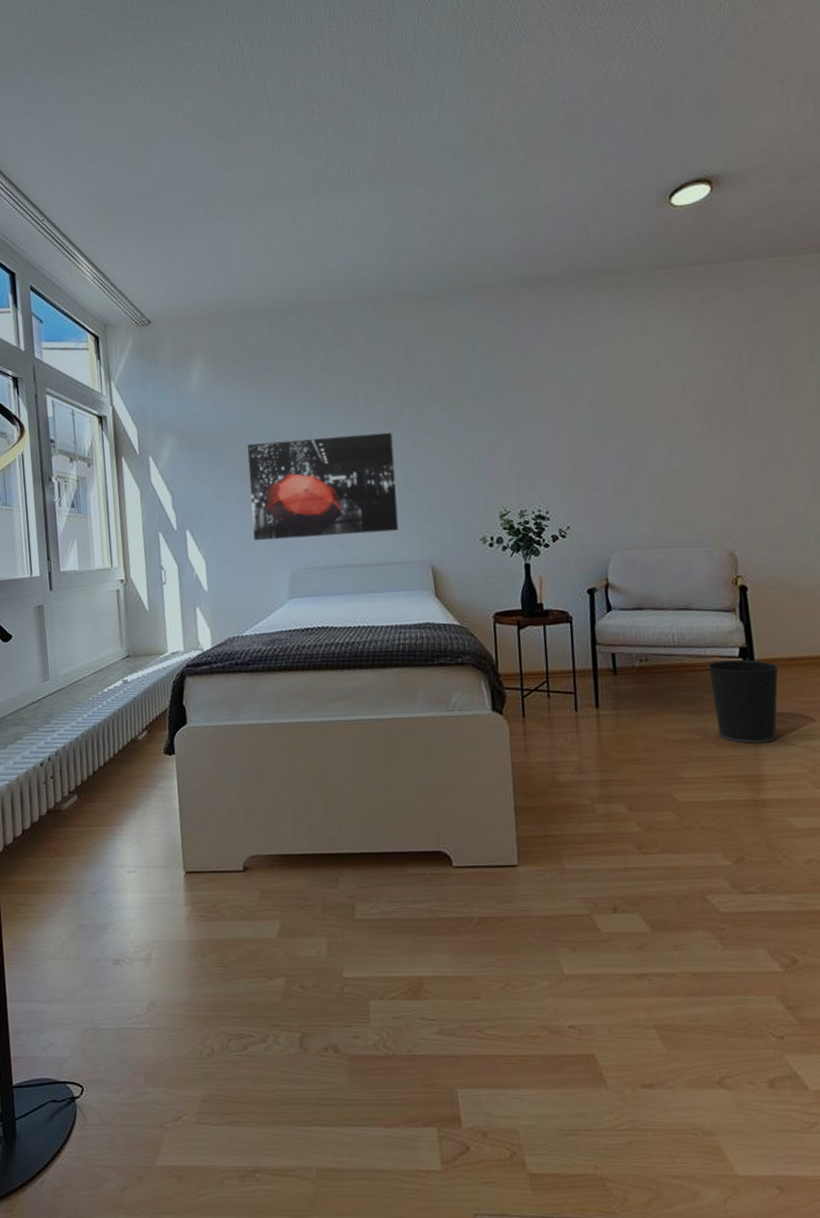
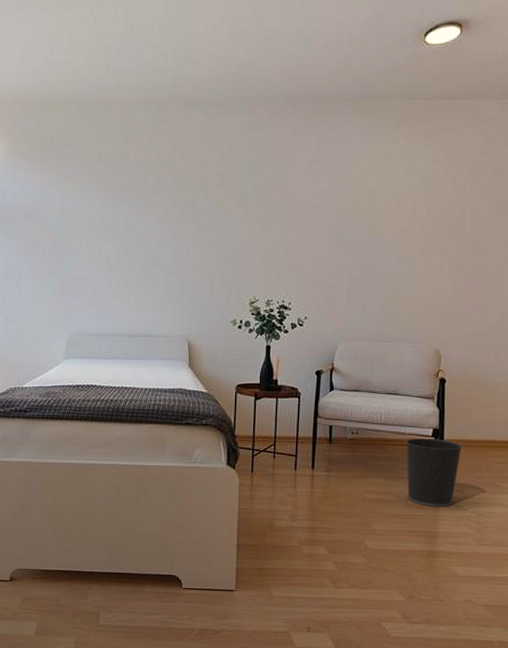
wall art: present [247,432,399,541] -> none [38,221,165,308]

